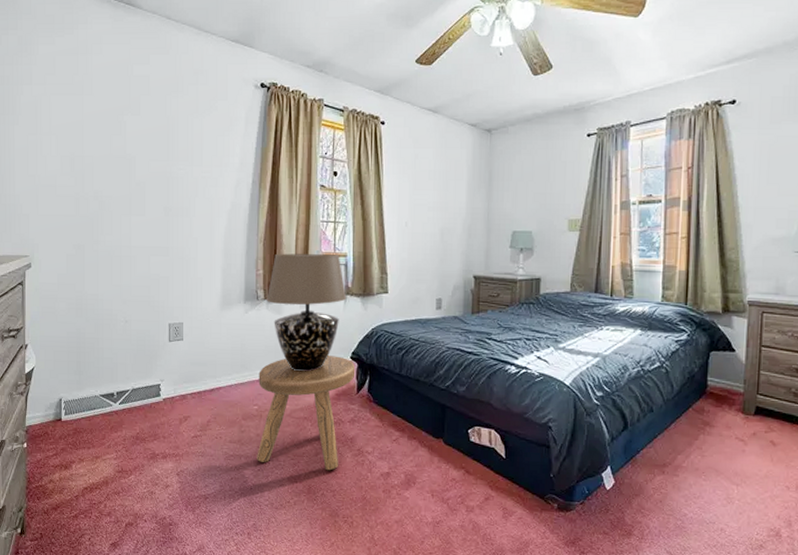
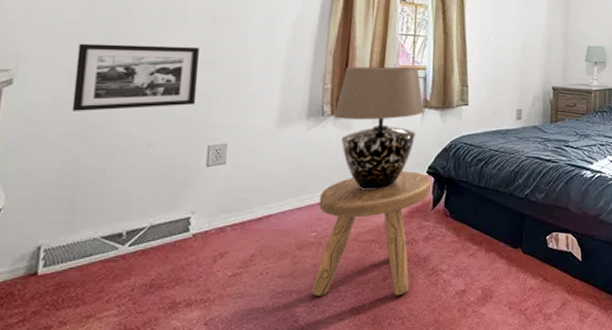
picture frame: none [71,233,157,291] -> present [71,43,199,111]

